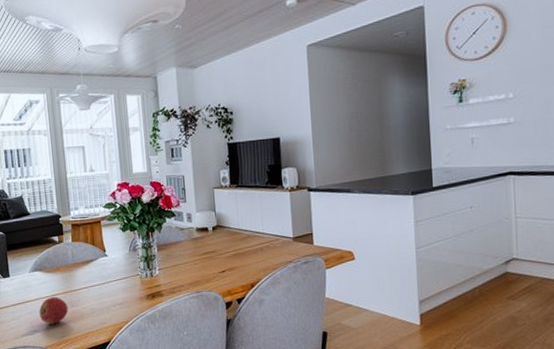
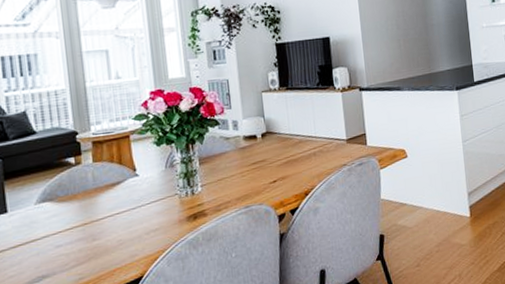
apple: present [39,297,69,324] -> none [48,231,89,266]

